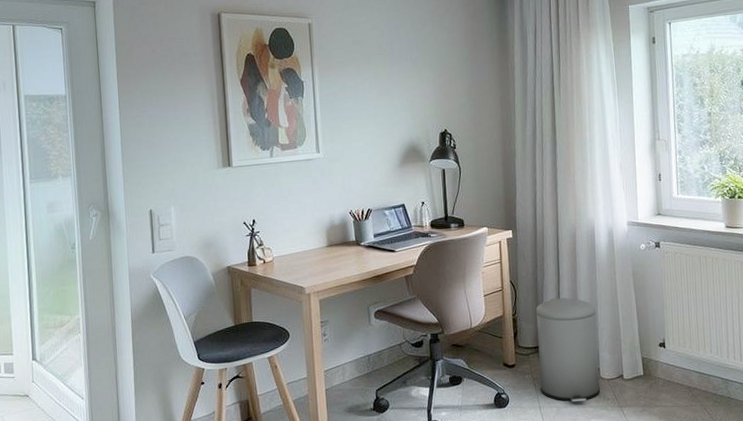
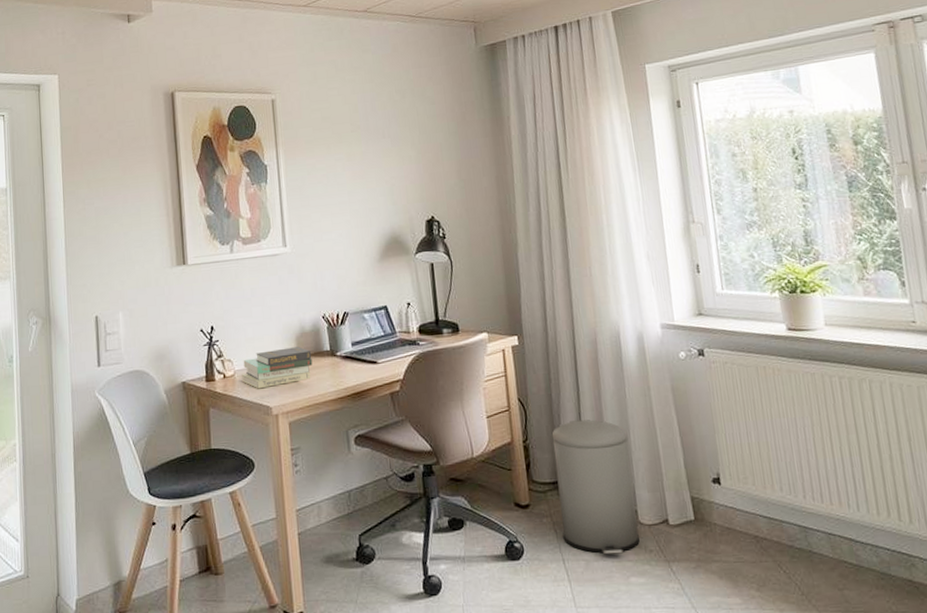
books: none [279,237,340,273] -> present [241,347,313,389]

